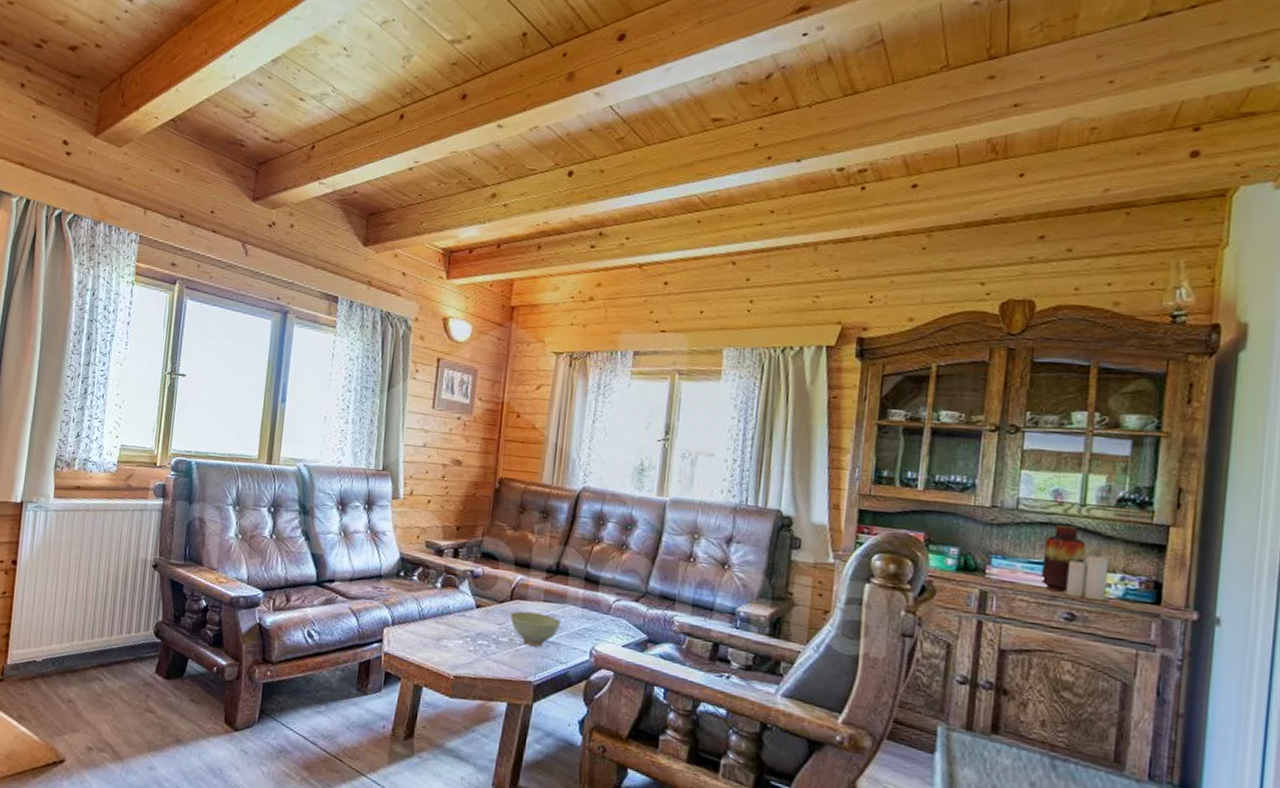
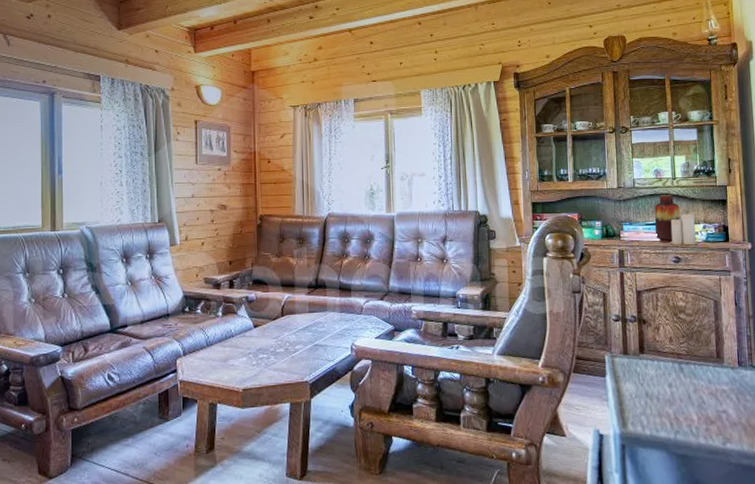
bowl: present [510,611,561,647] -> none [283,323,325,352]

